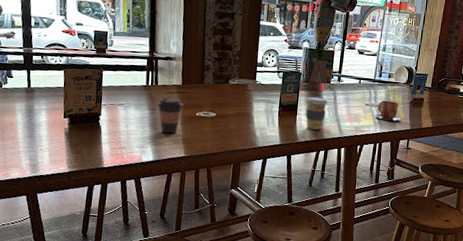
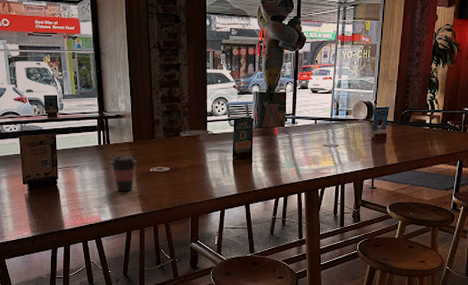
coffee cup: present [305,96,329,130] -> none [259,142,284,176]
mug: present [375,100,401,121] -> none [334,140,363,160]

